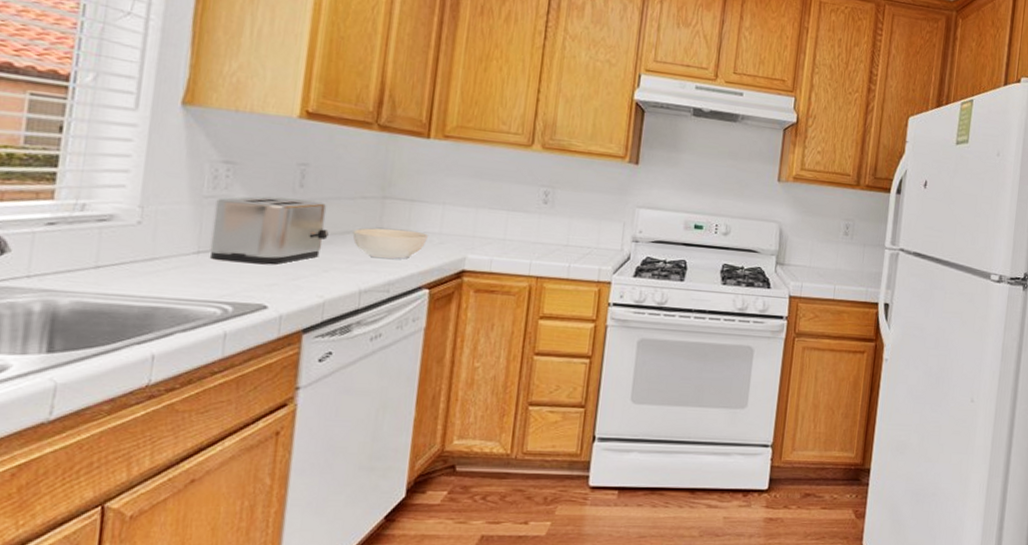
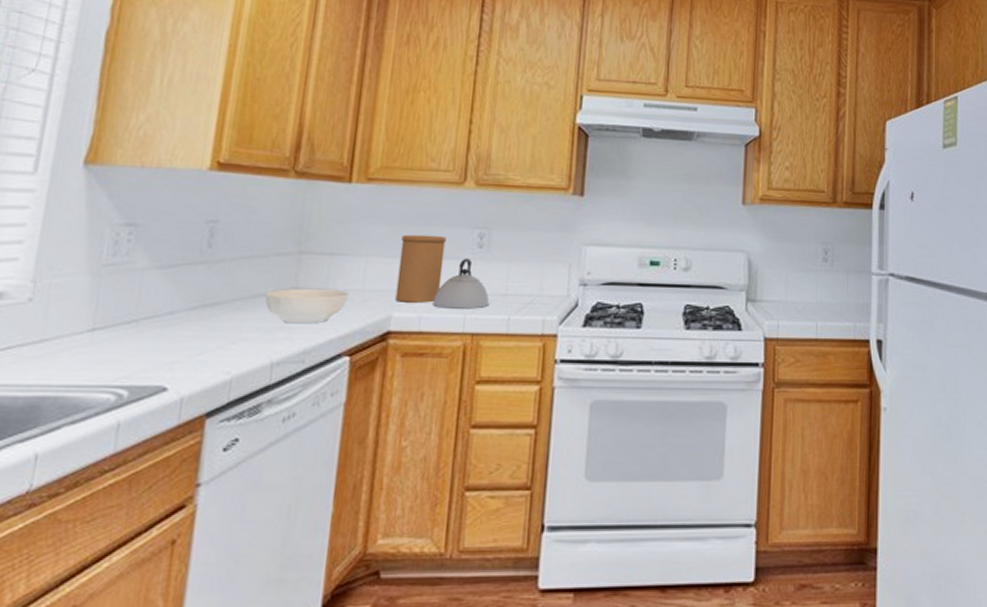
toaster: present [210,196,329,265] -> none [106,260,239,339]
canister: none [469,187,515,248] -> present [395,234,446,303]
kettle: none [502,212,553,256] -> present [432,258,490,309]

